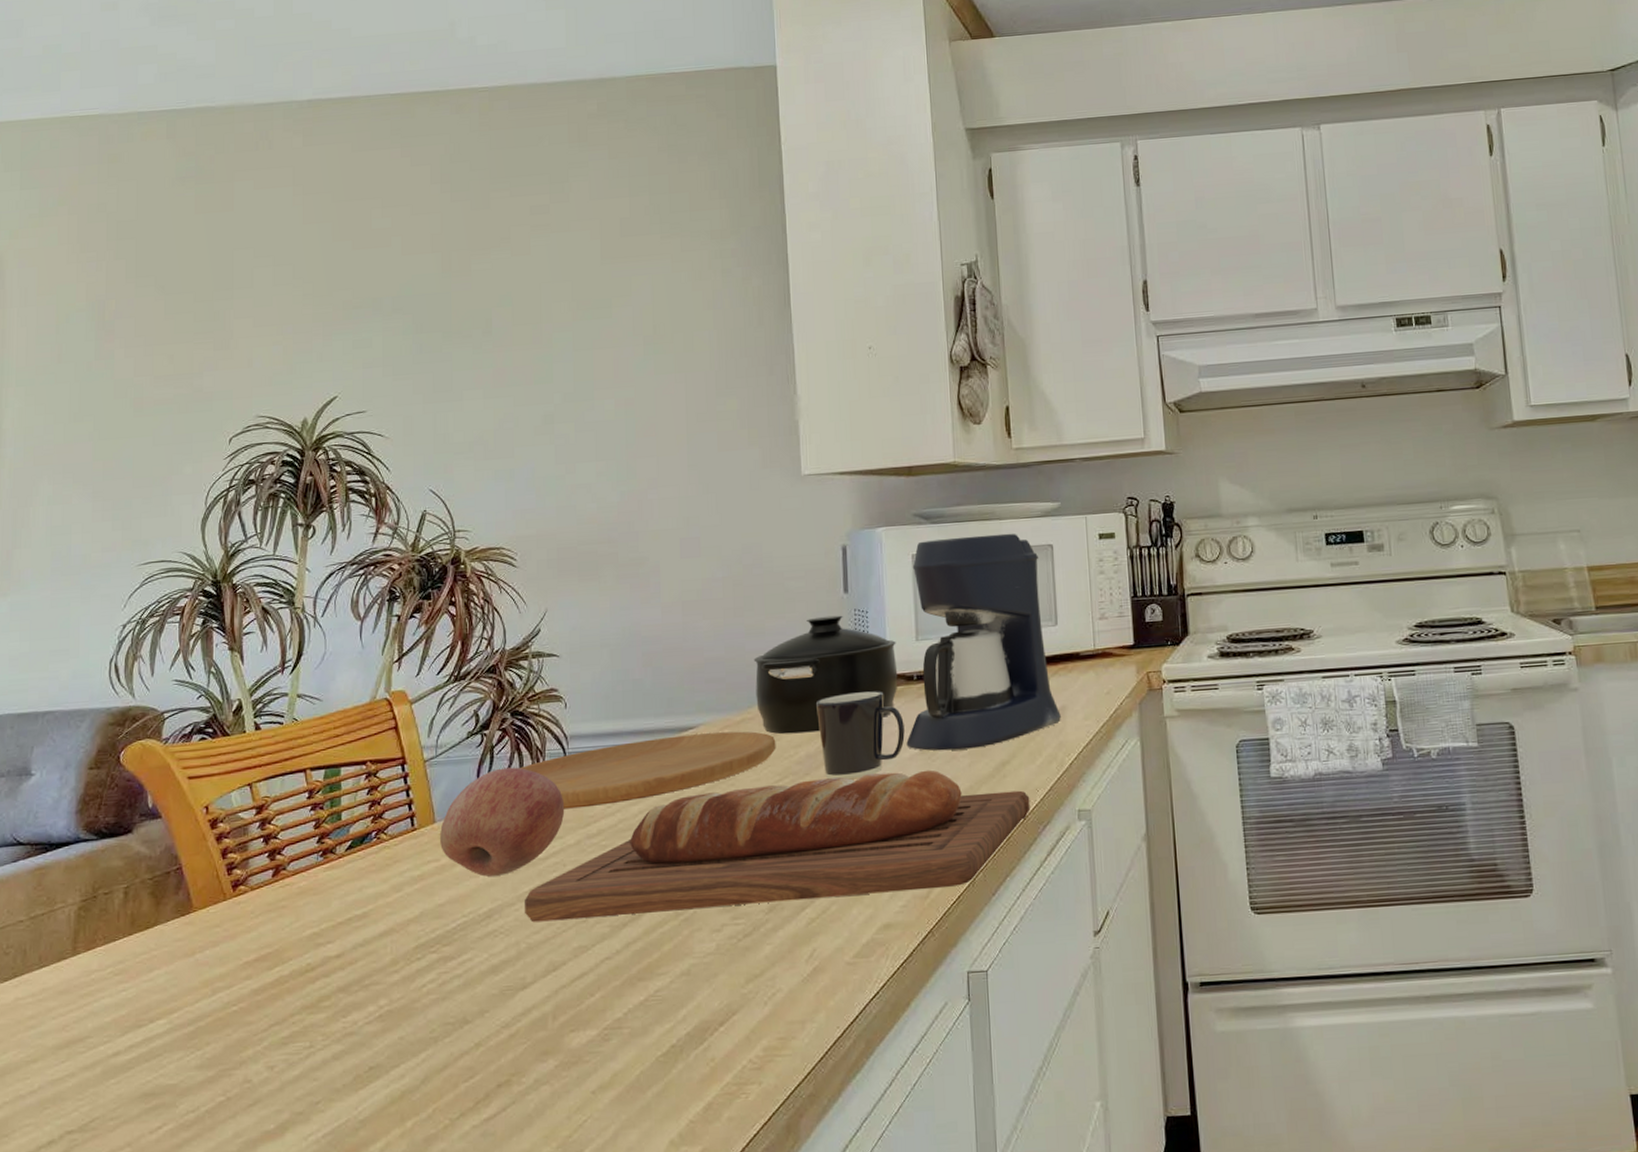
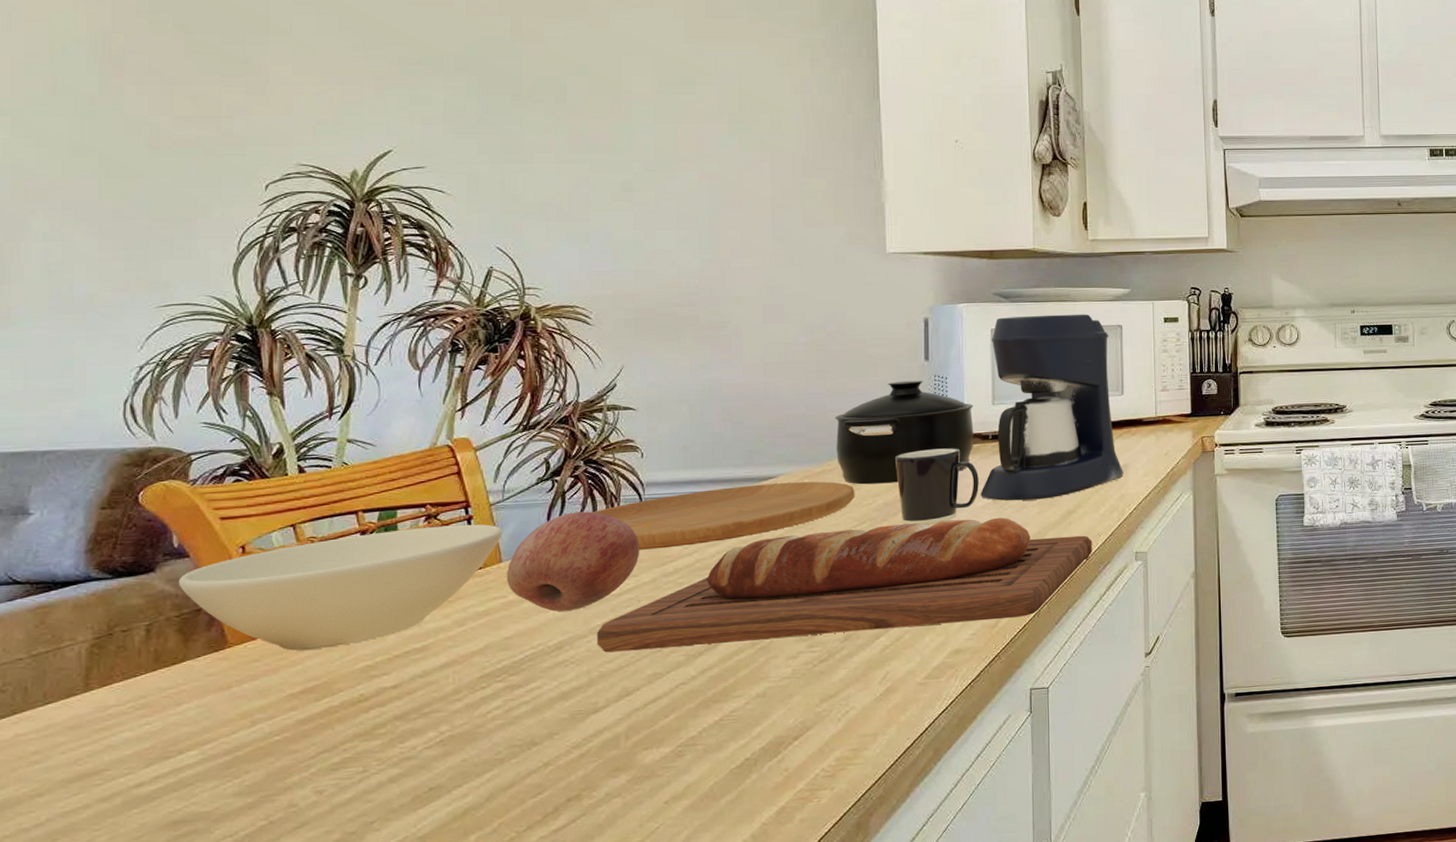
bowl: none [152,782,436,916] -> present [178,524,503,651]

